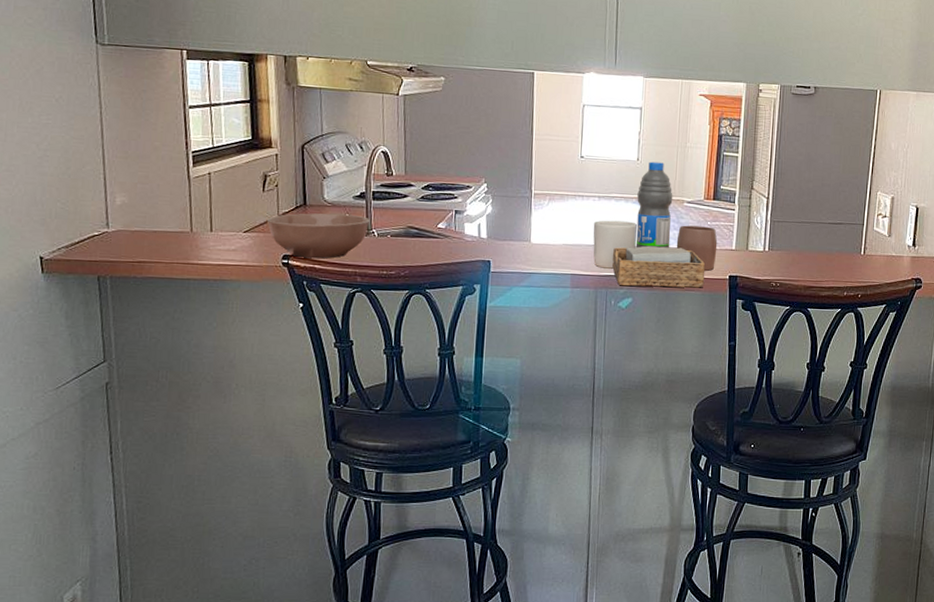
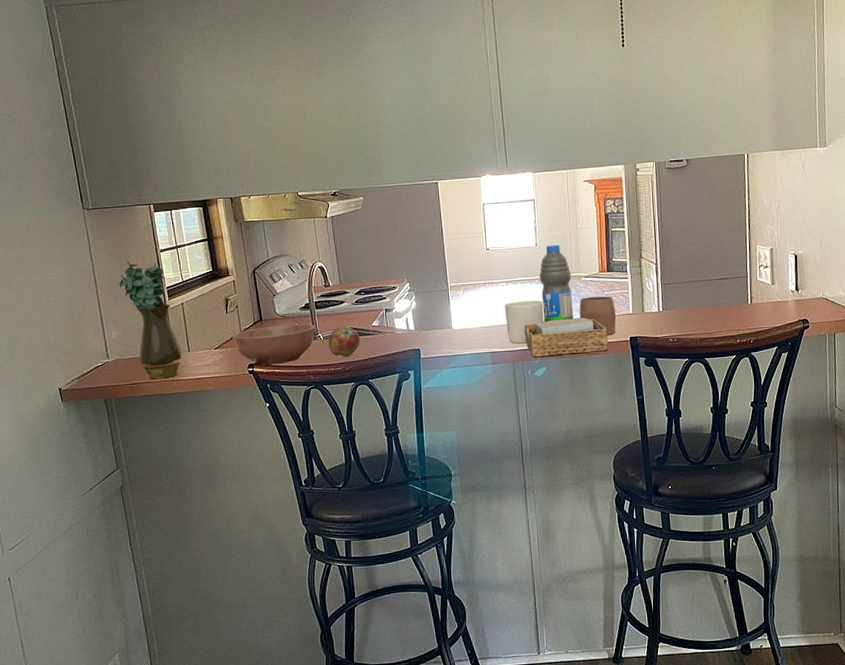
vase: none [132,113,202,260] -> present [119,261,182,379]
fruit: none [383,224,422,259] -> present [328,326,361,356]

